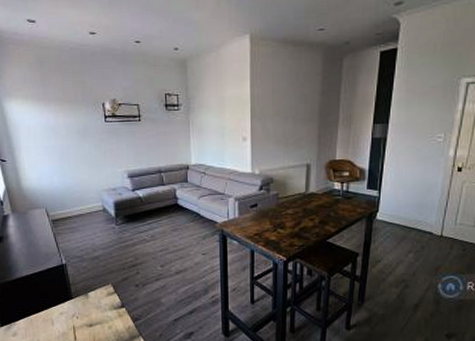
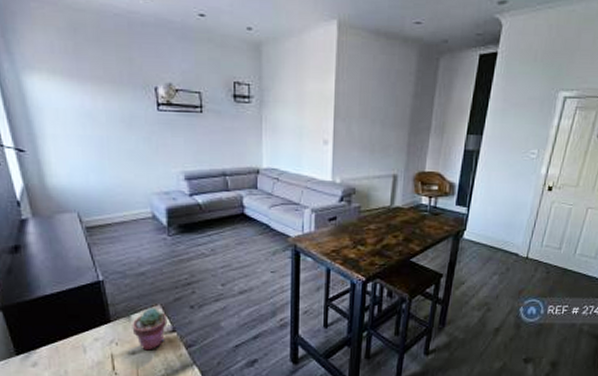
potted succulent: none [89,287,118,323] -> present [132,308,168,351]

